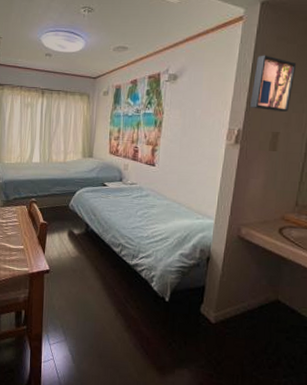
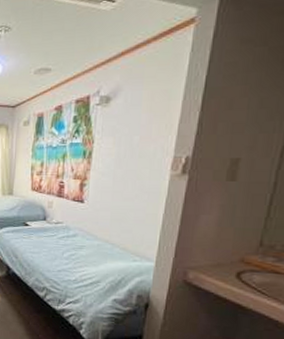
wall art: present [250,55,297,112] -> none [202,63,267,133]

